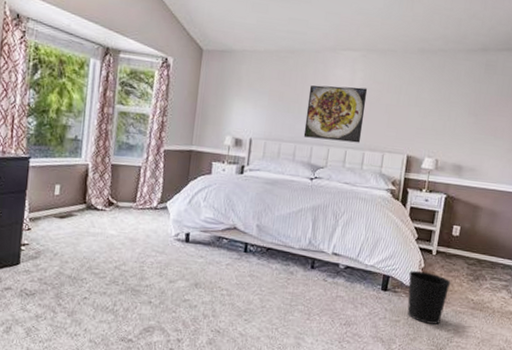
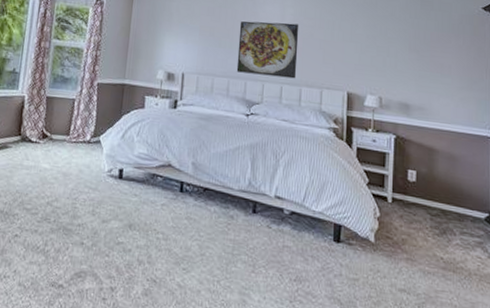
wastebasket: present [407,270,451,325] -> none [363,220,414,287]

